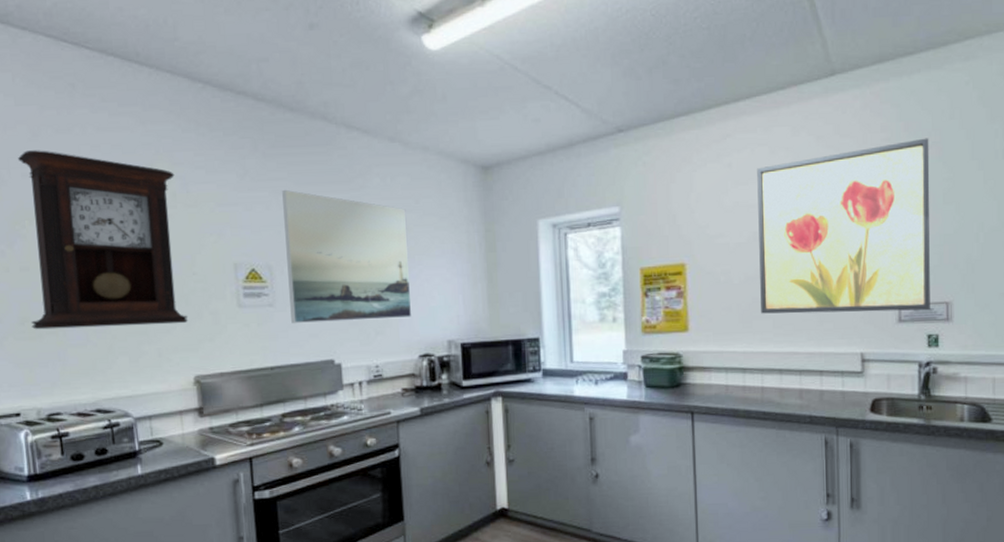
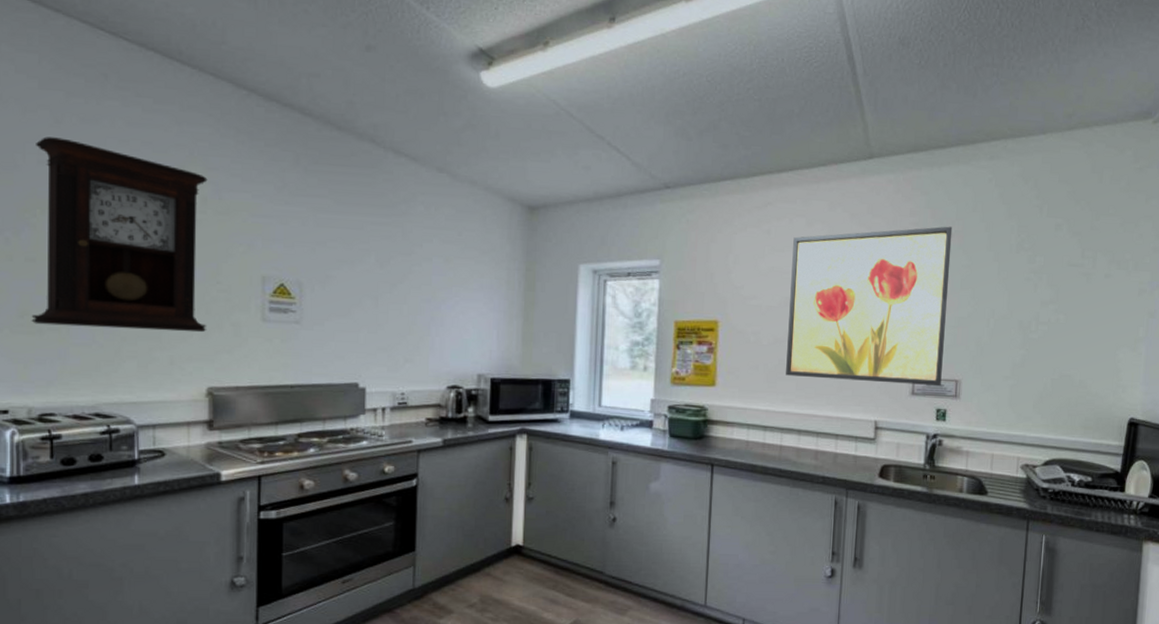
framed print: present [282,189,412,324] -> none [317,207,448,349]

